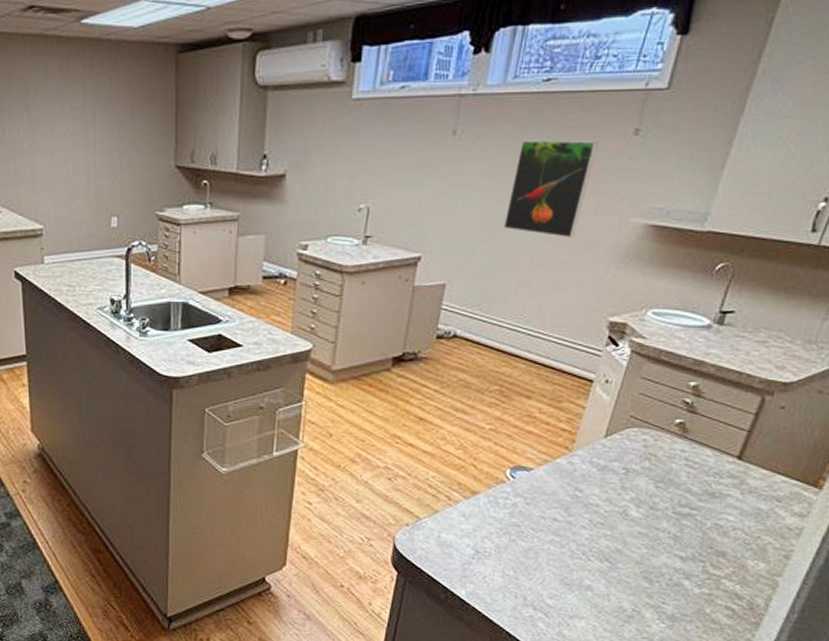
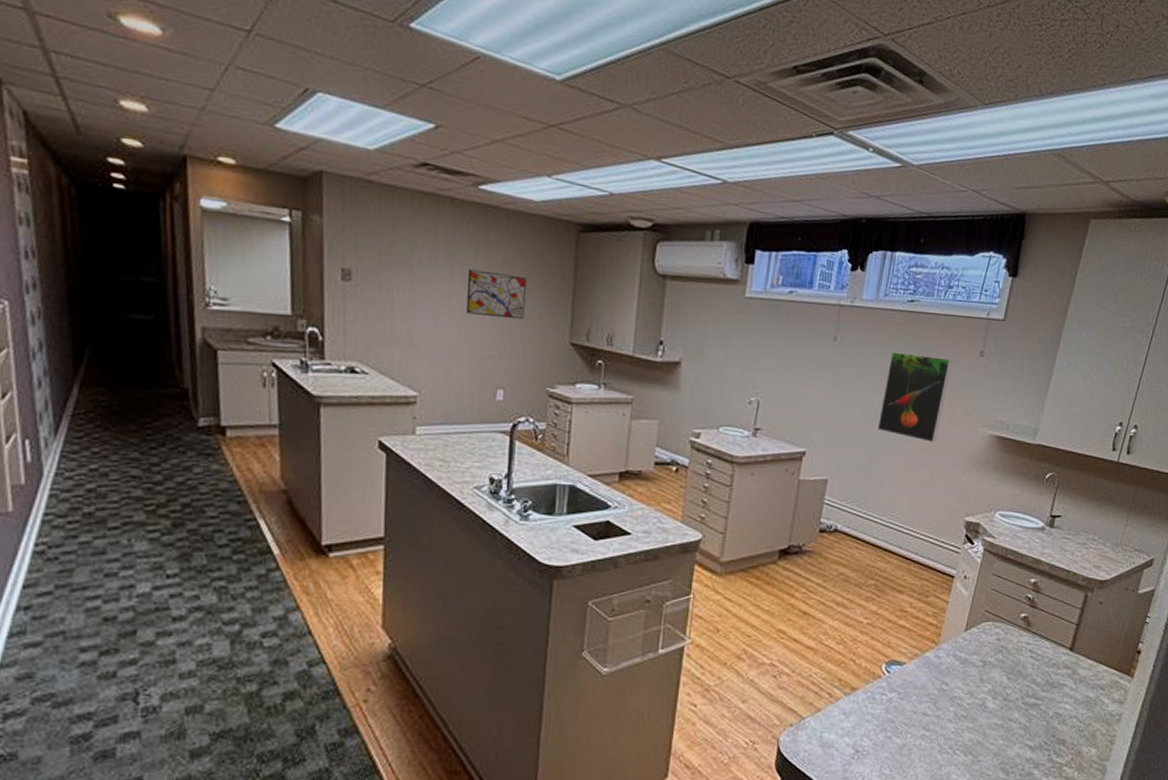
wall art: none [77,104,131,148] -> present [465,269,526,320]

